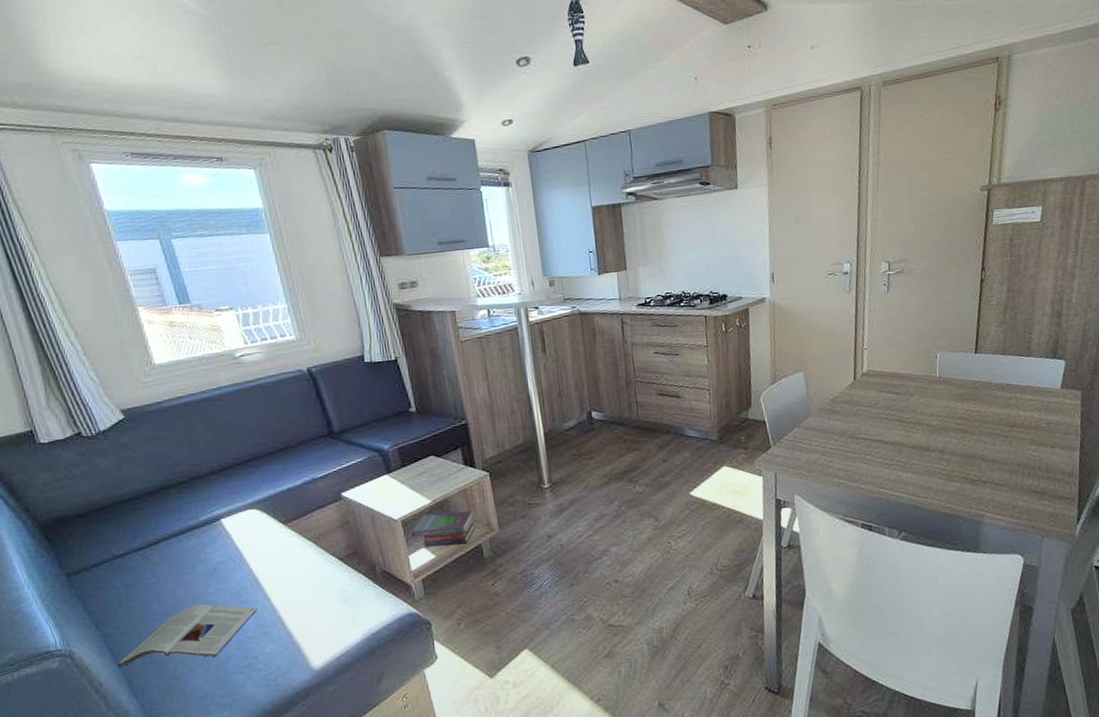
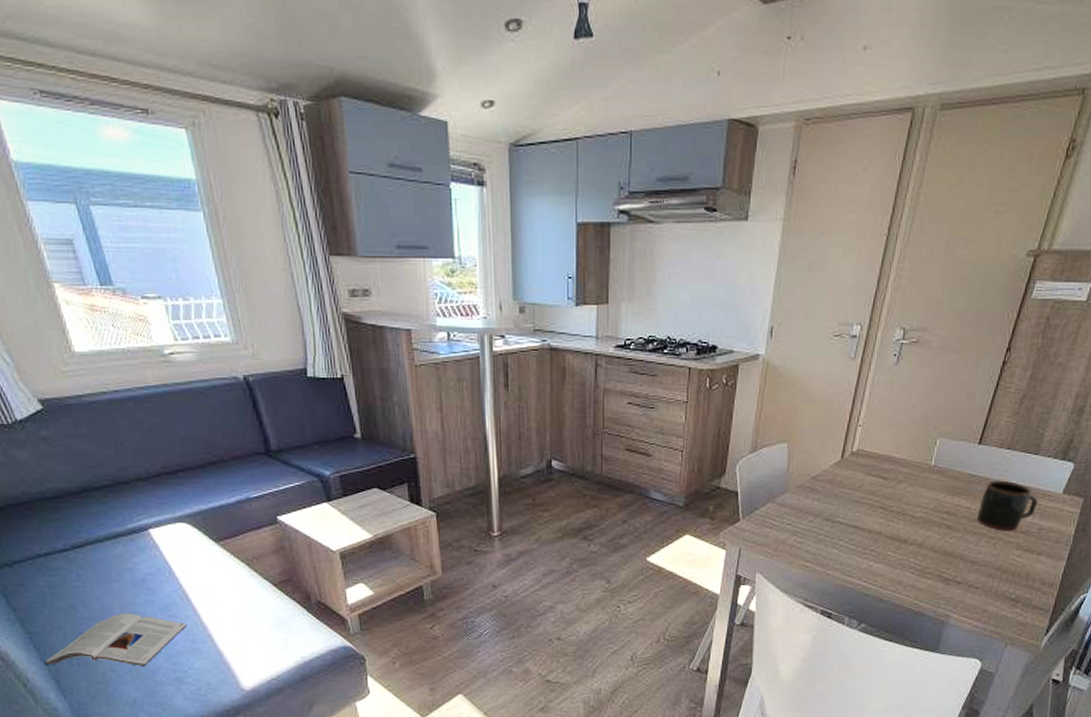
books: present [410,511,474,547] -> none [349,549,416,584]
mug: none [987,383,1041,429] -> present [977,480,1038,531]

